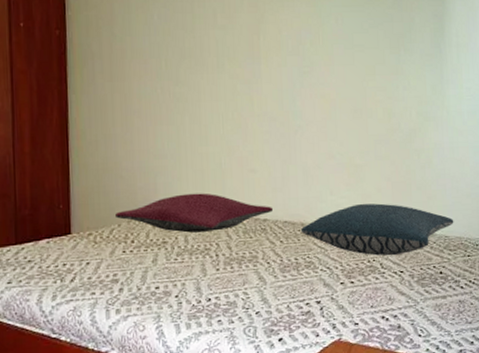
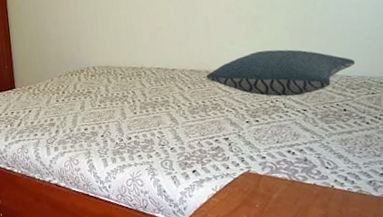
pillow: present [114,193,274,233] -> none [47,49,180,84]

